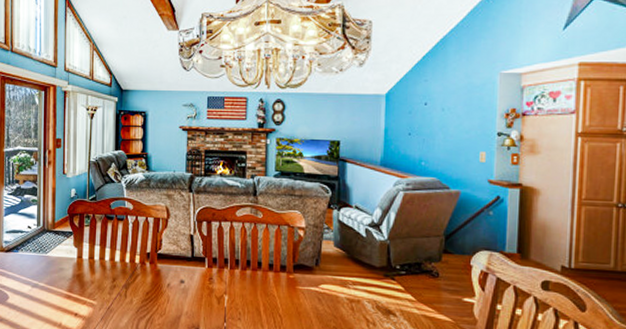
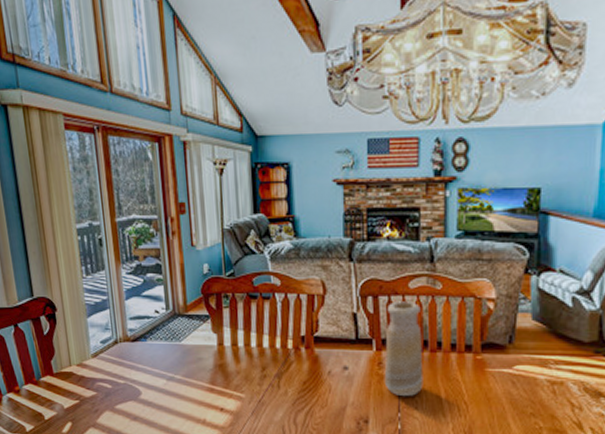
vase: none [213,226,246,309] -> present [384,301,424,397]

